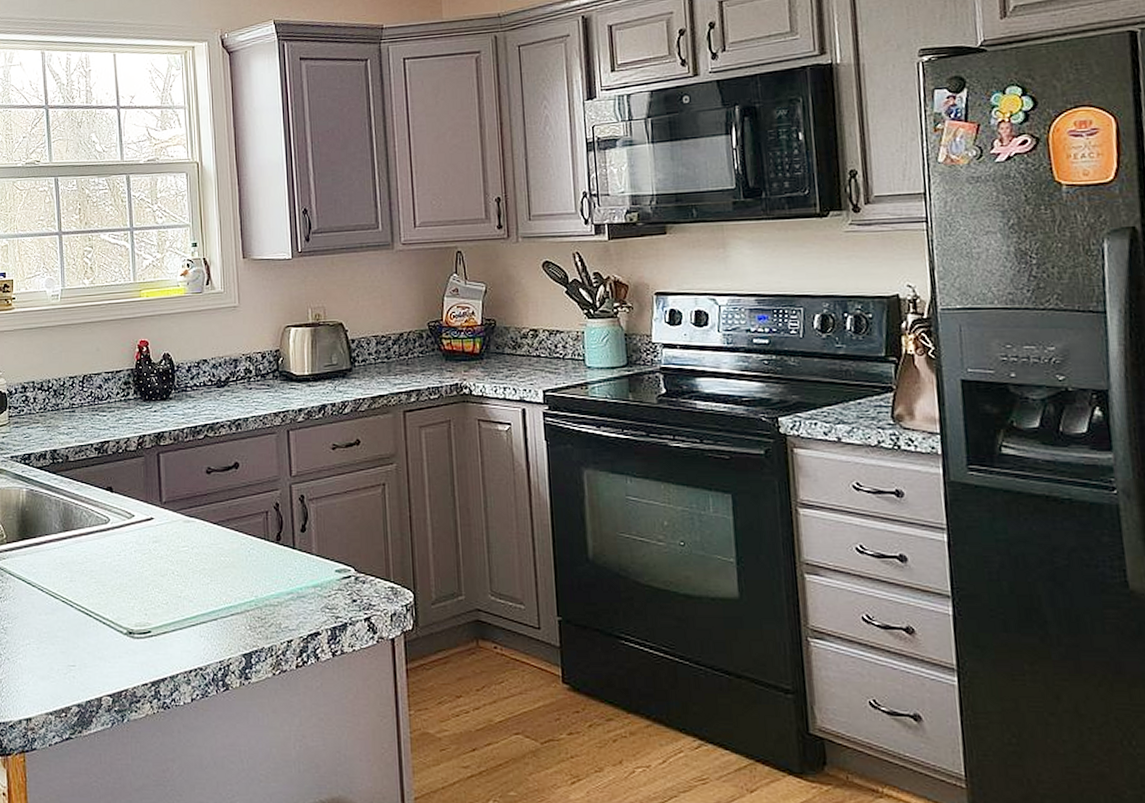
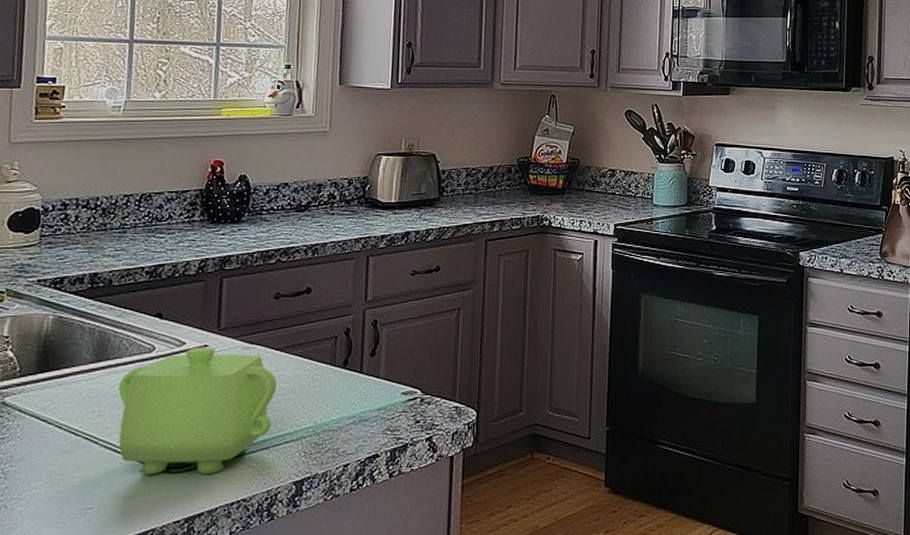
teapot: none [84,519,217,641] -> present [118,347,277,475]

